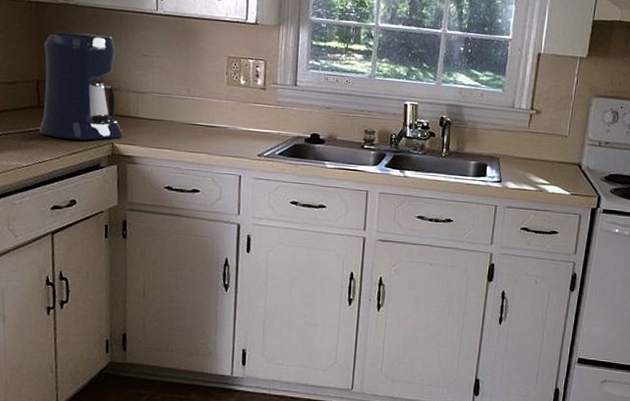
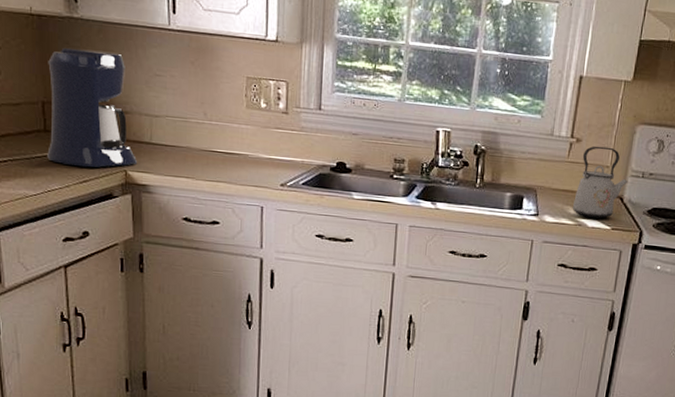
kettle: none [533,117,586,185] -> present [572,146,628,219]

